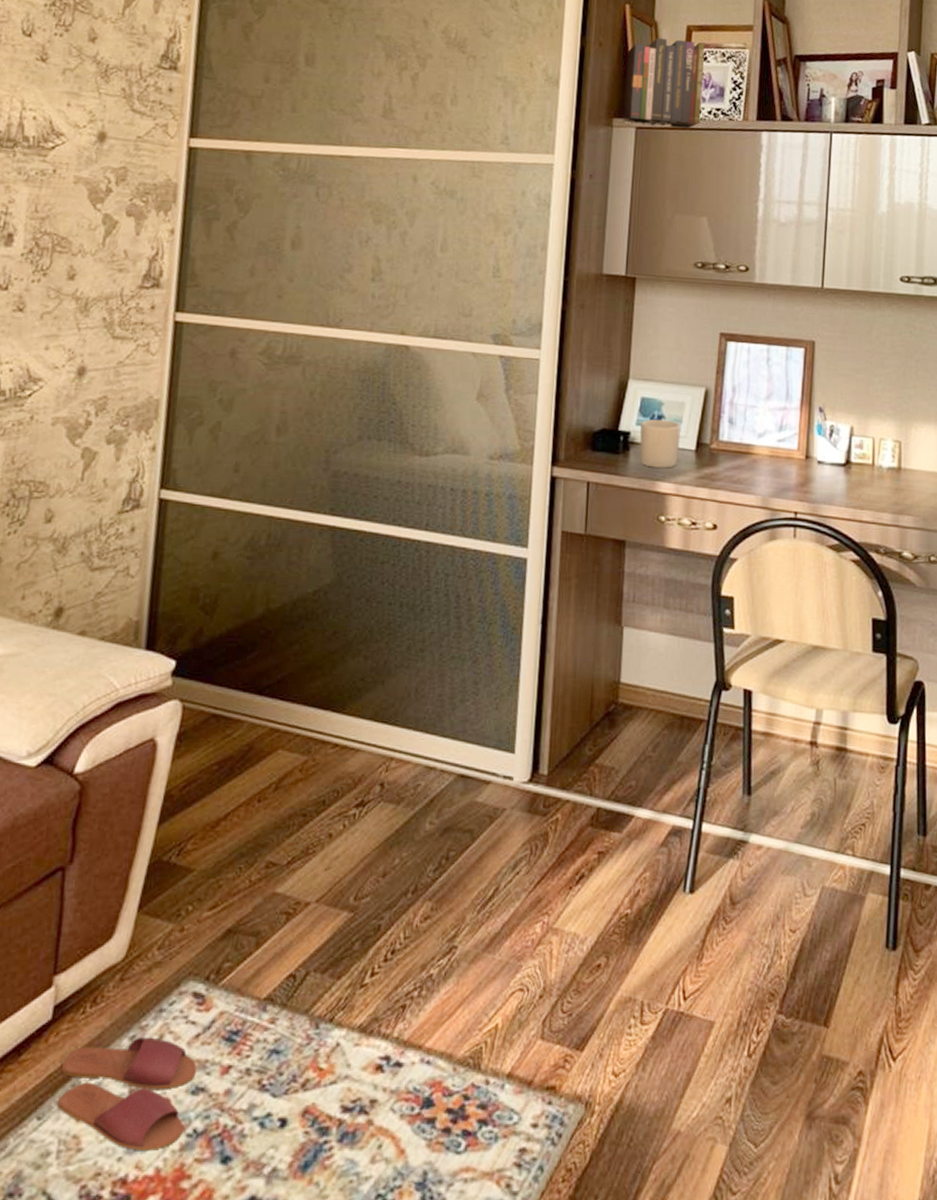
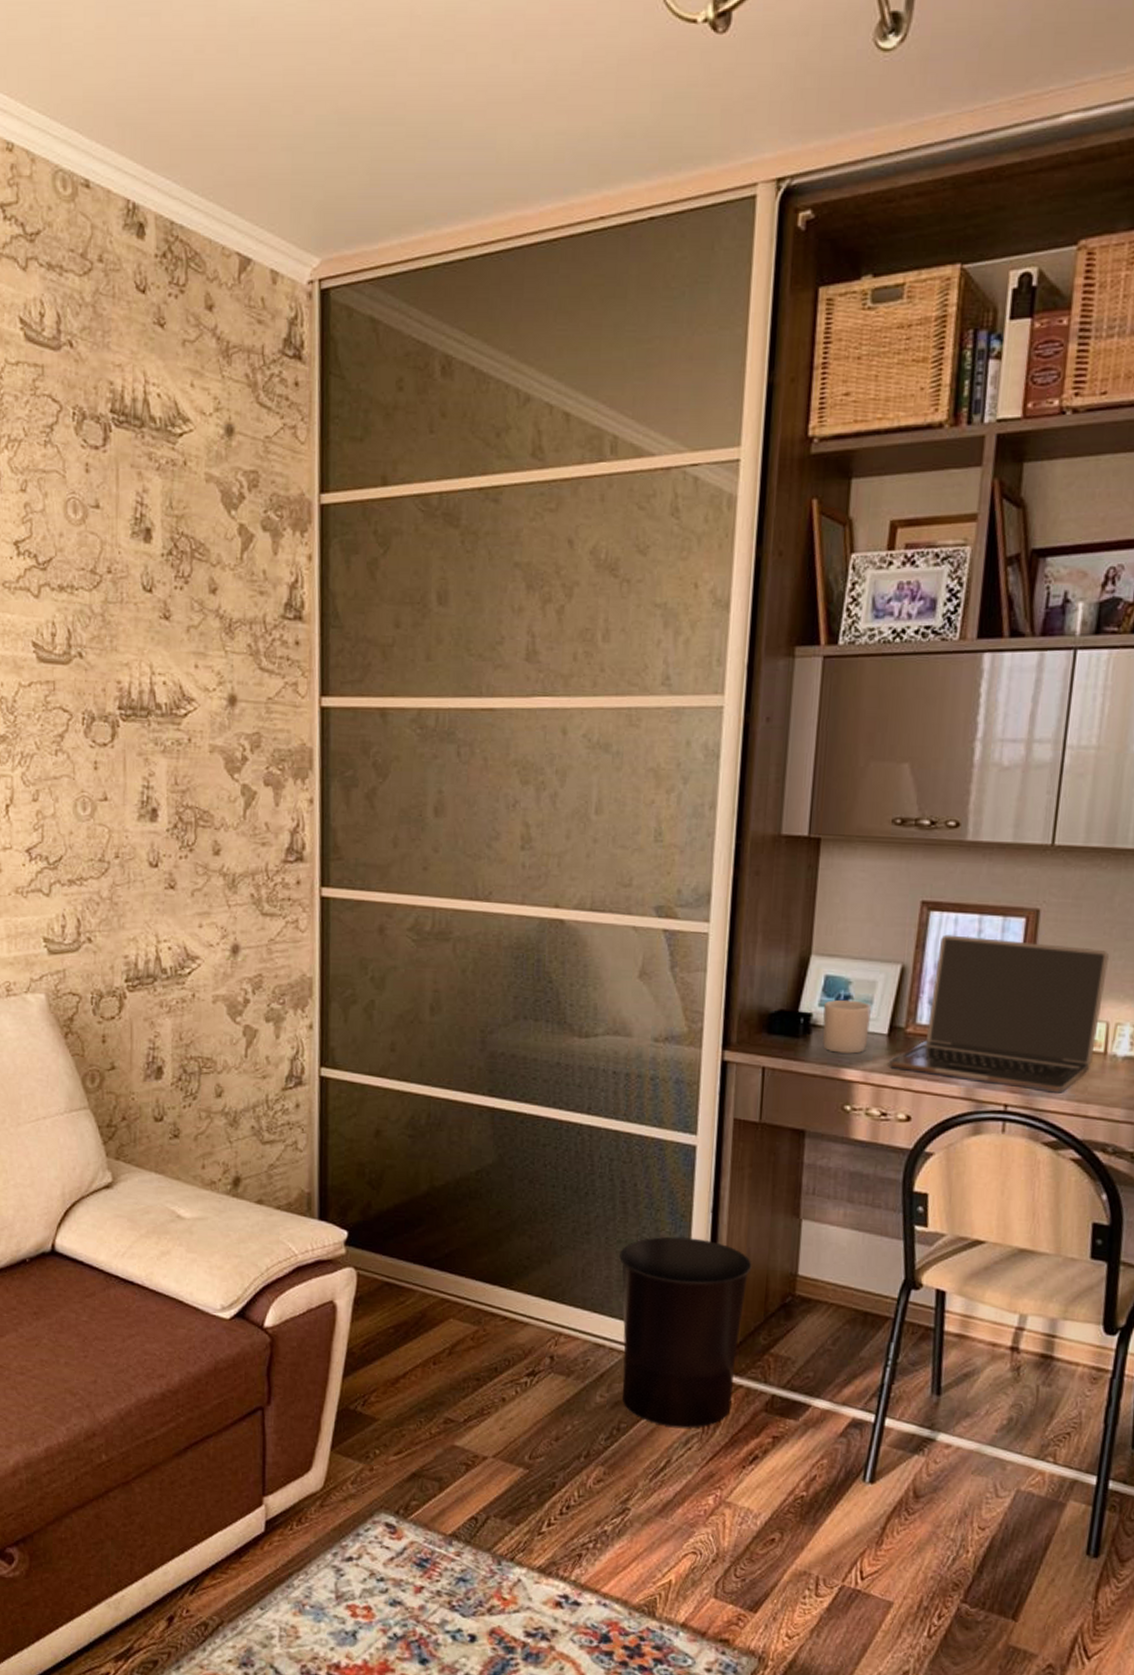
slippers: present [56,1037,197,1151] -> none [275,1554,393,1646]
waste bin: none [452,650,578,850] -> present [619,1236,752,1427]
books: present [622,37,705,129] -> none [807,539,913,654]
laptop: none [697,362,872,501] -> present [889,934,1110,1093]

